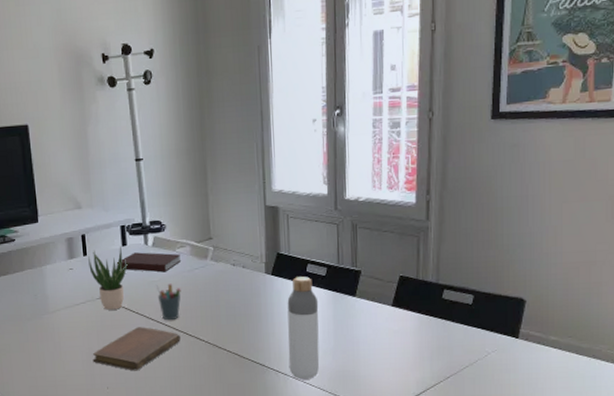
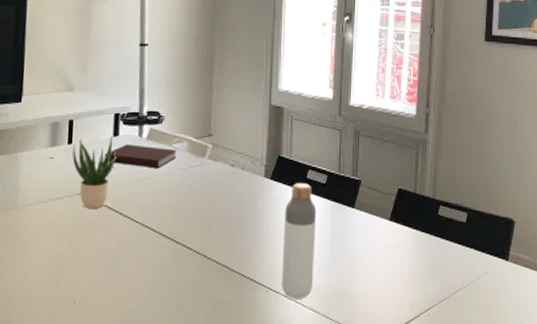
notebook: present [92,327,180,371] -> none [61,230,166,283]
pen holder: present [157,283,181,321] -> none [146,181,173,224]

